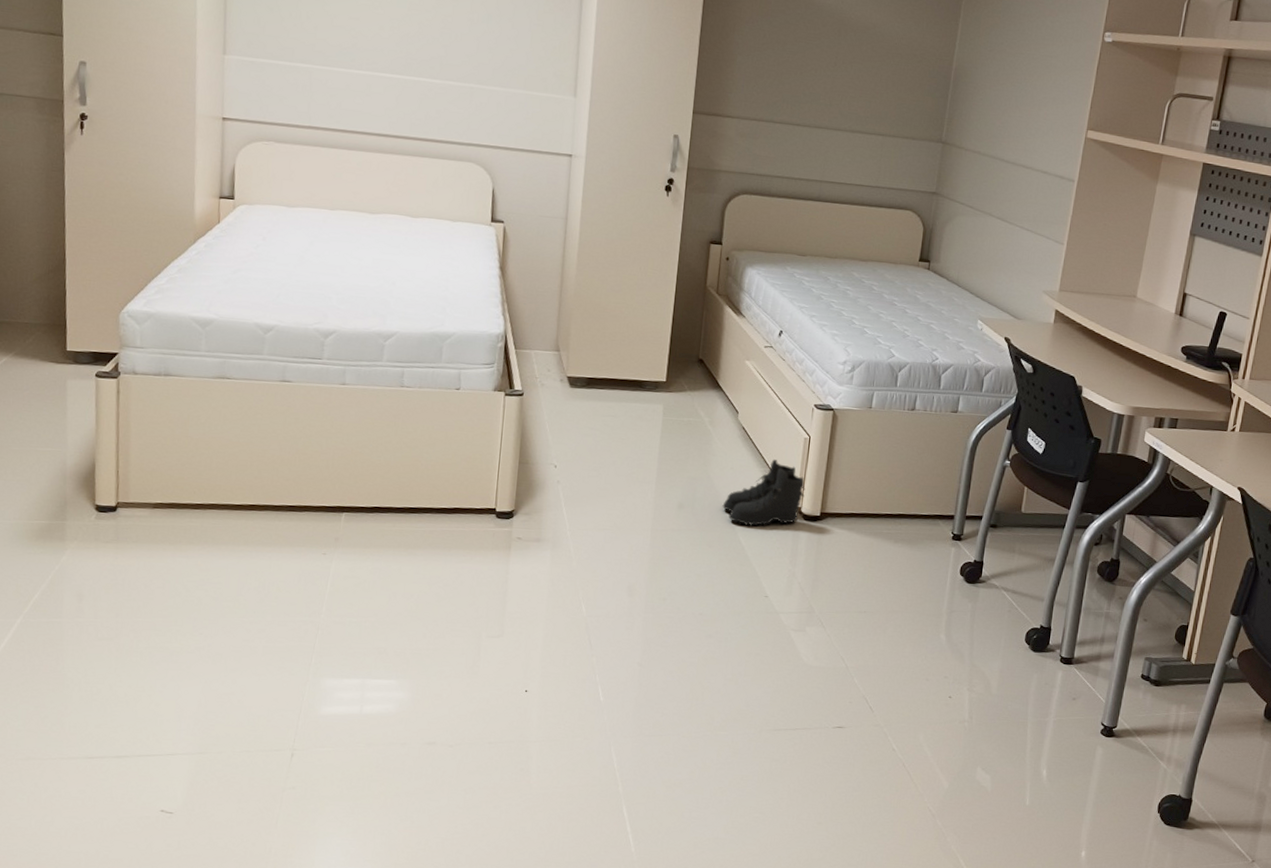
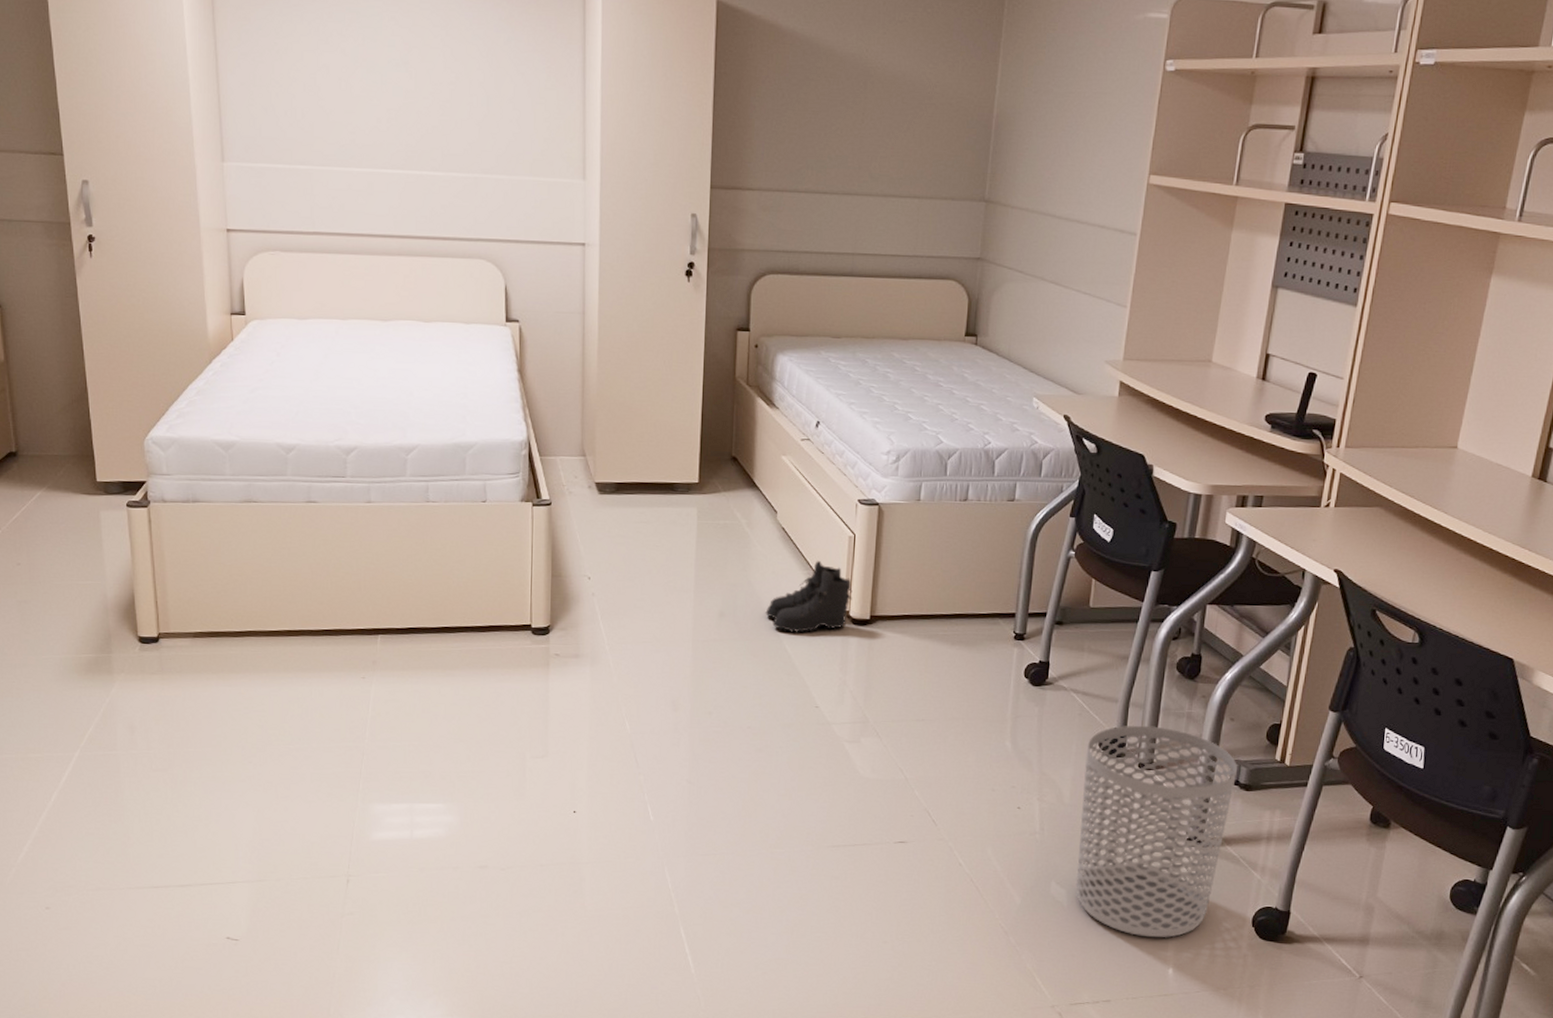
waste bin: none [999,622,1149,823] -> present [1075,725,1237,938]

